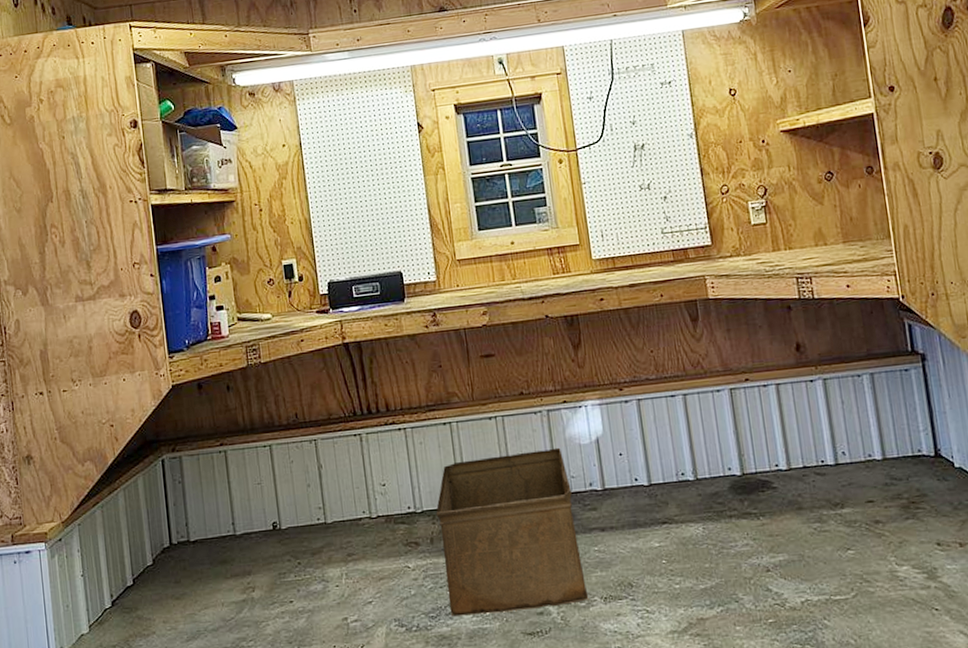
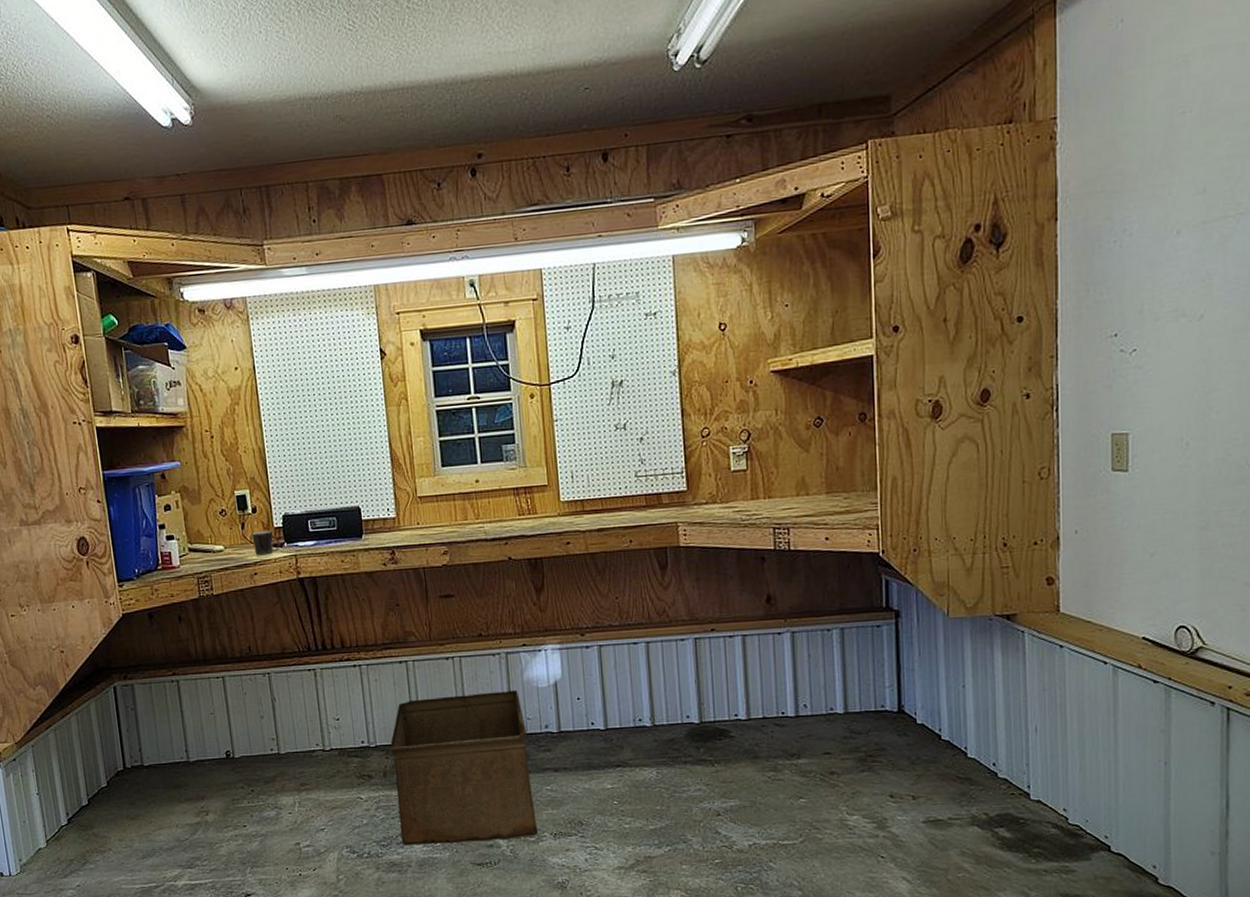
mug: none [298,297,325,325] -> present [251,530,280,558]

